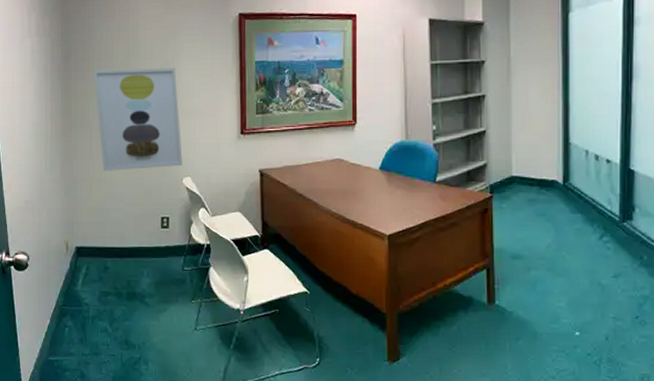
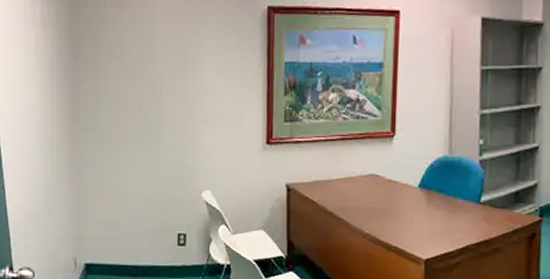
wall art: present [93,67,183,171] -> none [104,67,202,182]

